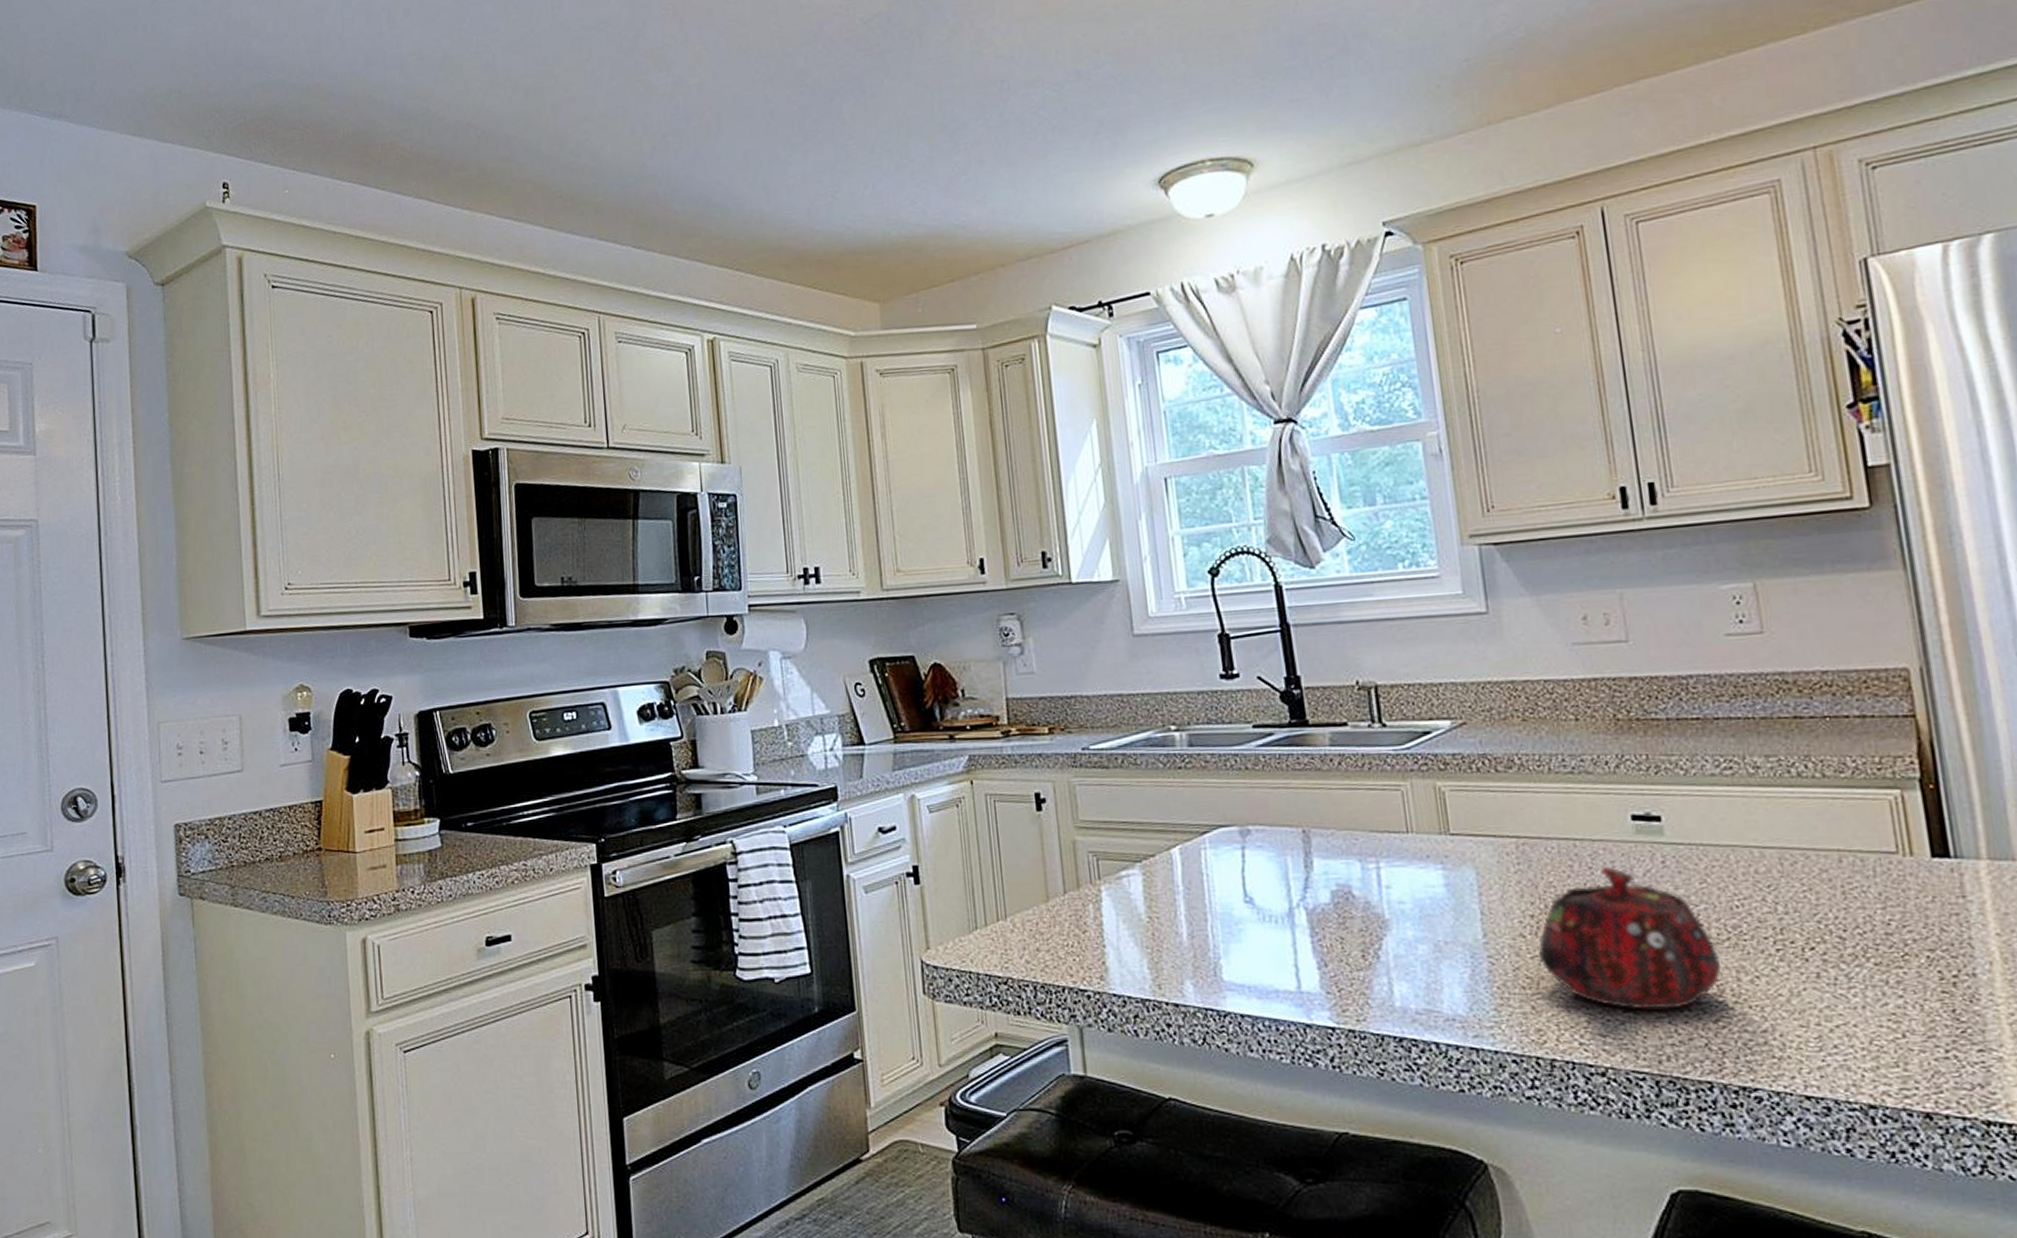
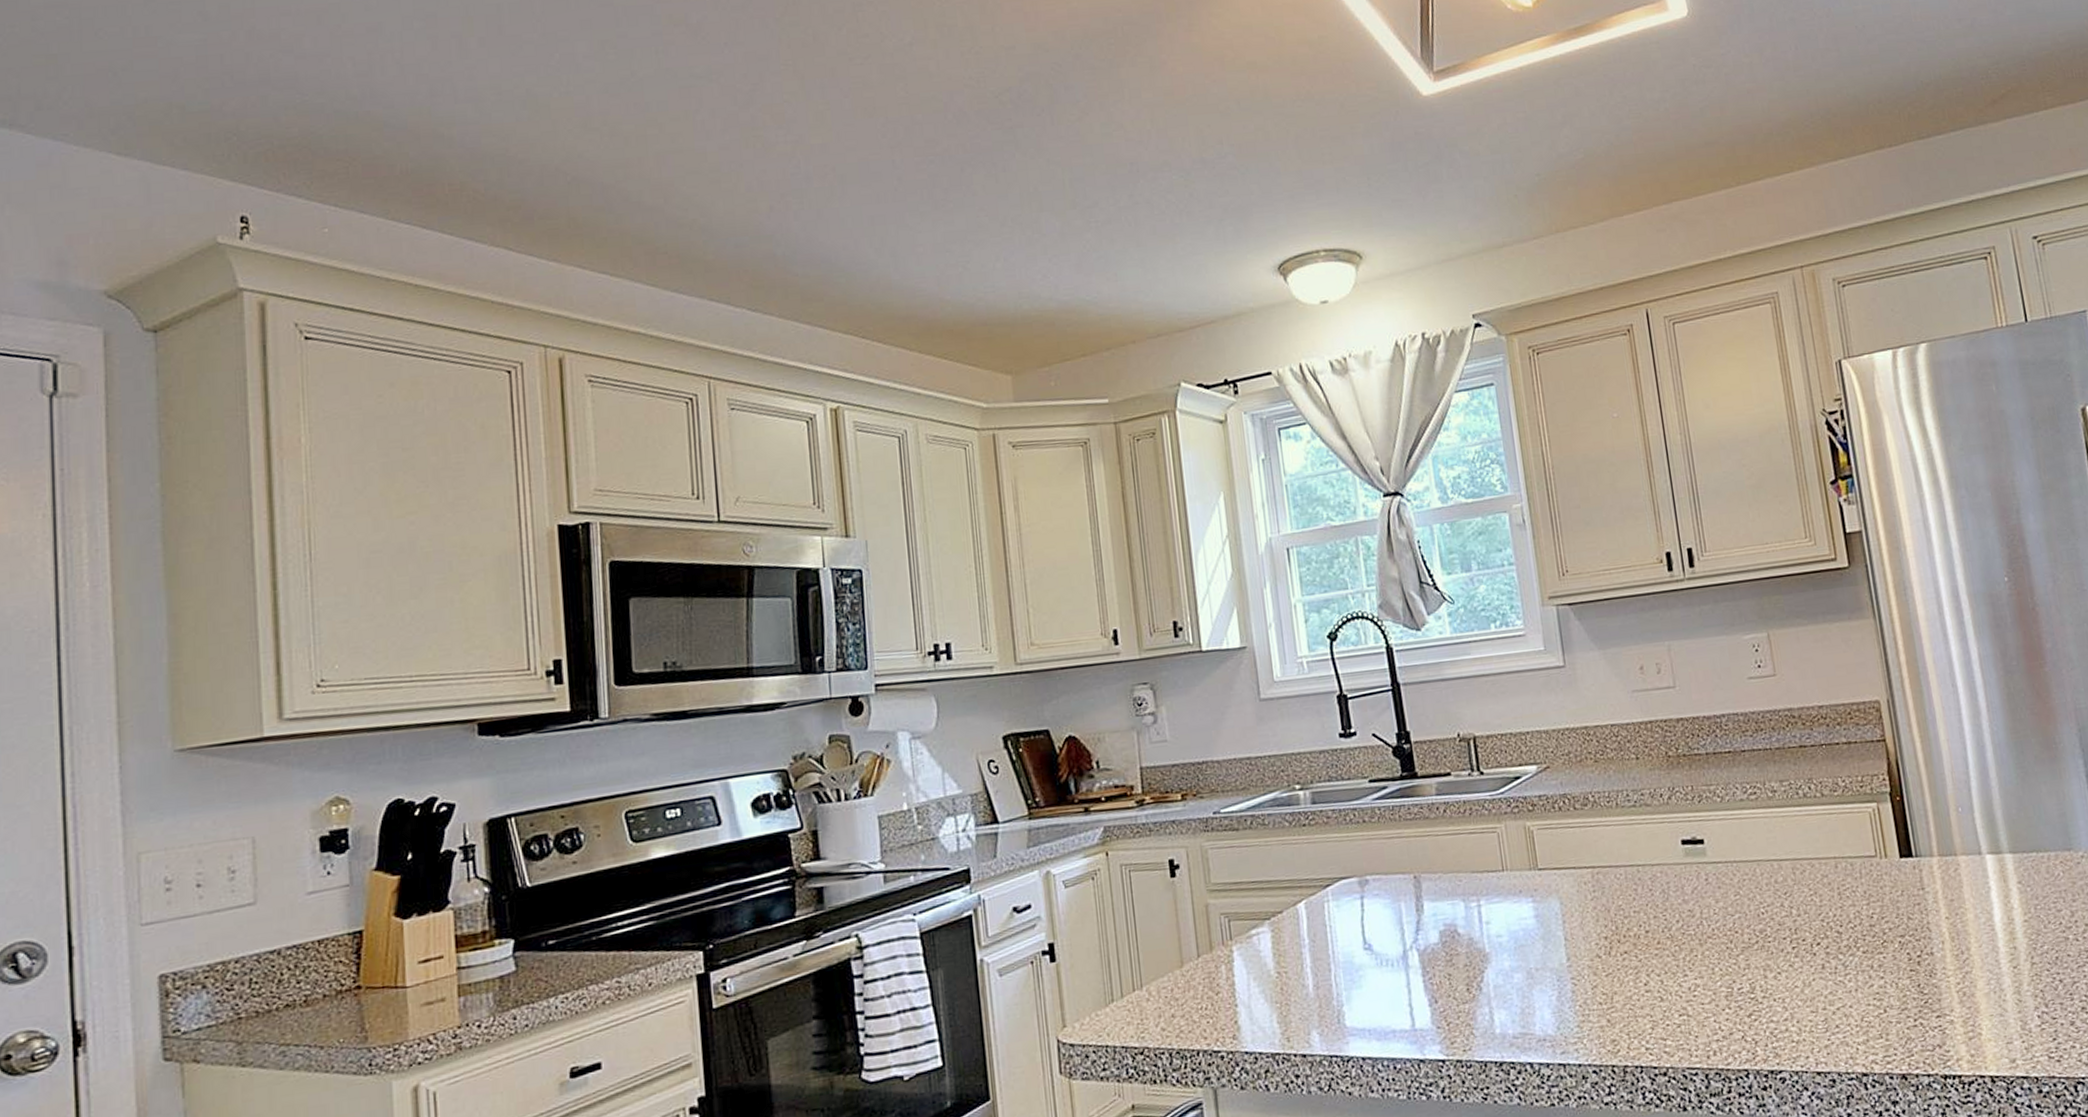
teapot: present [1537,866,1721,1010] -> none [1611,887,1752,1013]

